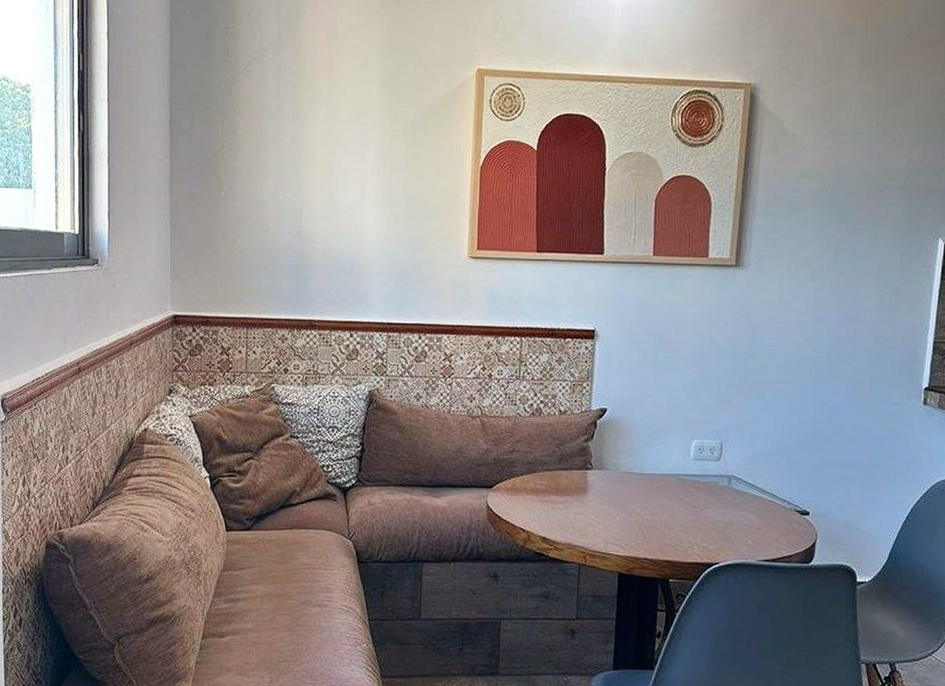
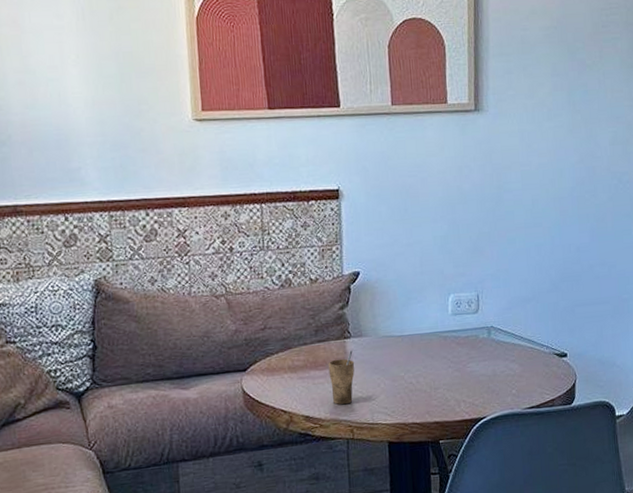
cup: none [568,481,594,532] -> present [328,350,355,405]

